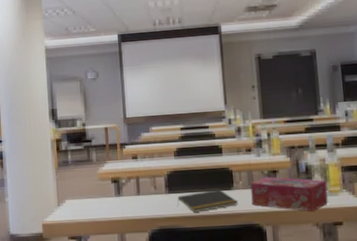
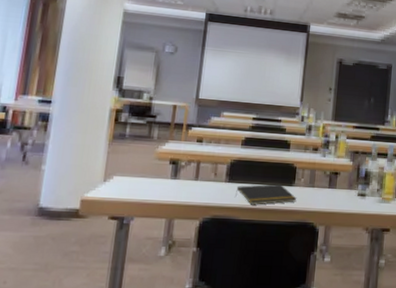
tissue box: present [250,177,328,212] -> none [309,178,382,217]

